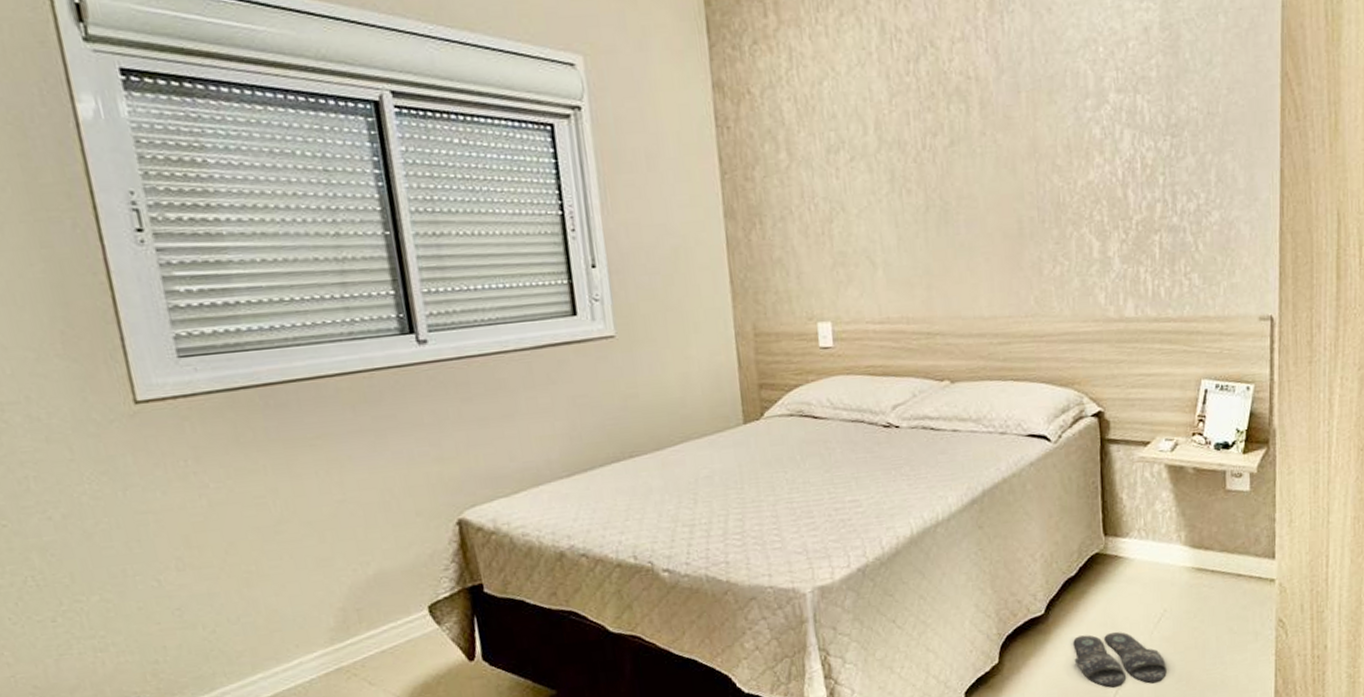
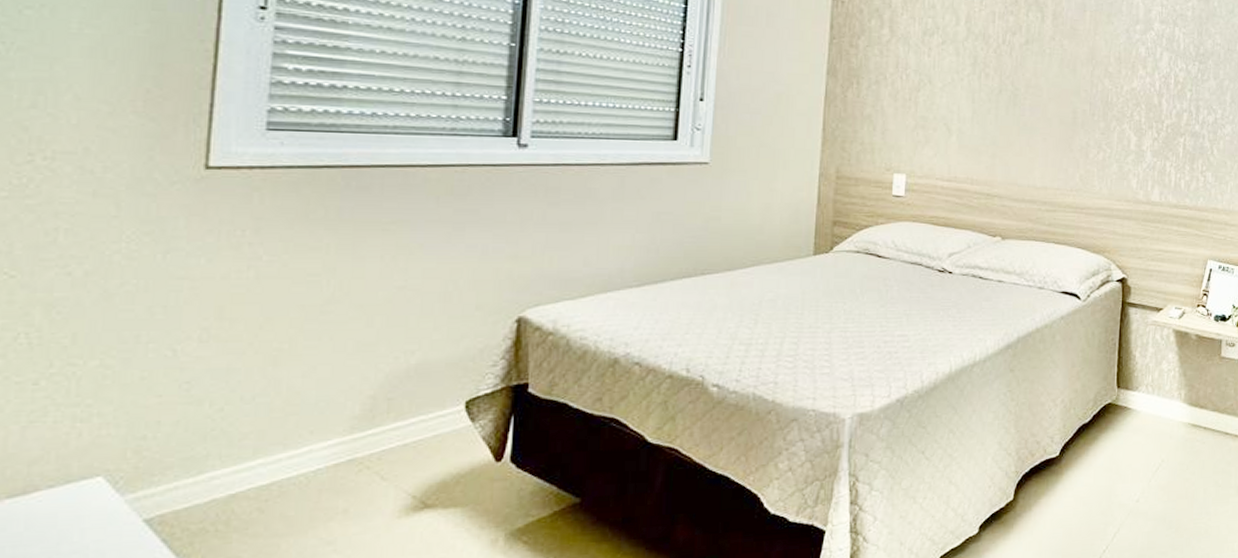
slippers: present [1073,632,1167,688] -> none [1080,478,1160,531]

